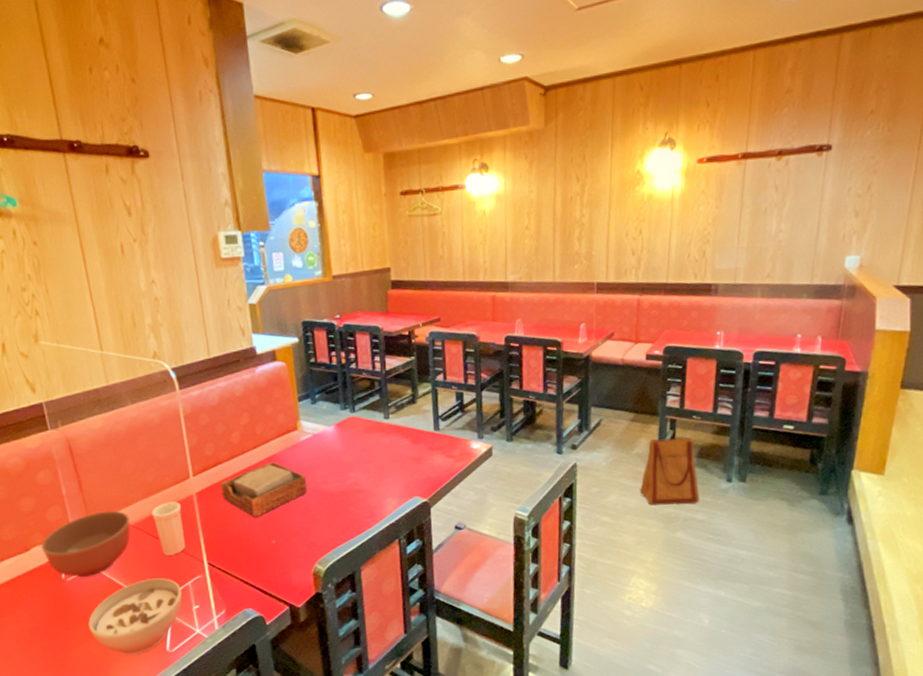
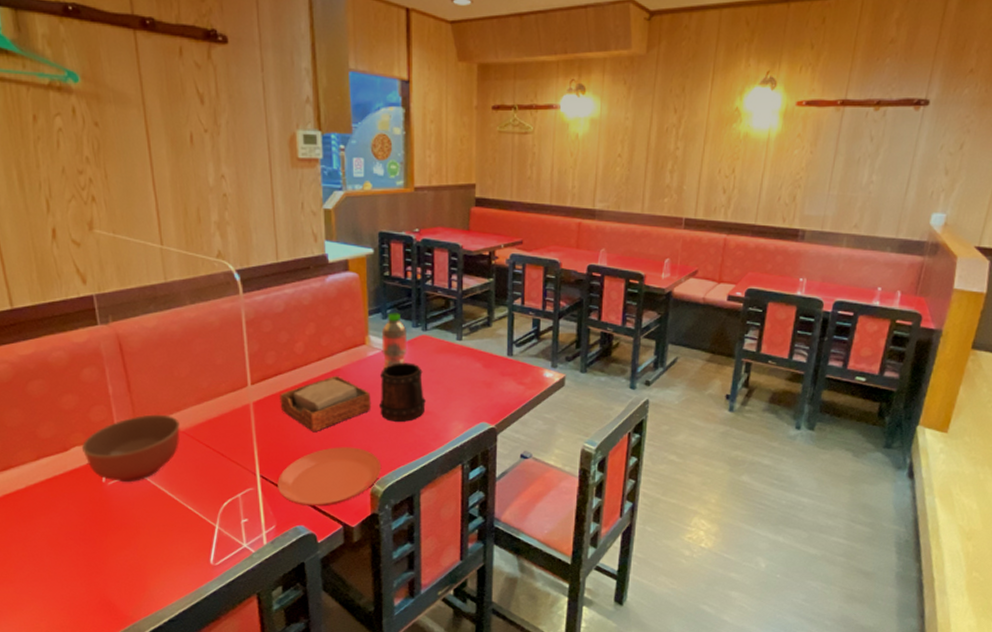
soup bowl: present [88,578,182,655] -> none [128,488,230,566]
cup: present [151,501,186,556] -> none [204,410,239,465]
plate: none [224,529,322,590] -> present [277,447,382,507]
water bottle: none [311,397,337,452] -> present [381,312,408,369]
beer mug: none [314,444,359,502] -> present [378,362,426,422]
shopping bag: present [640,437,700,505] -> none [709,382,768,449]

